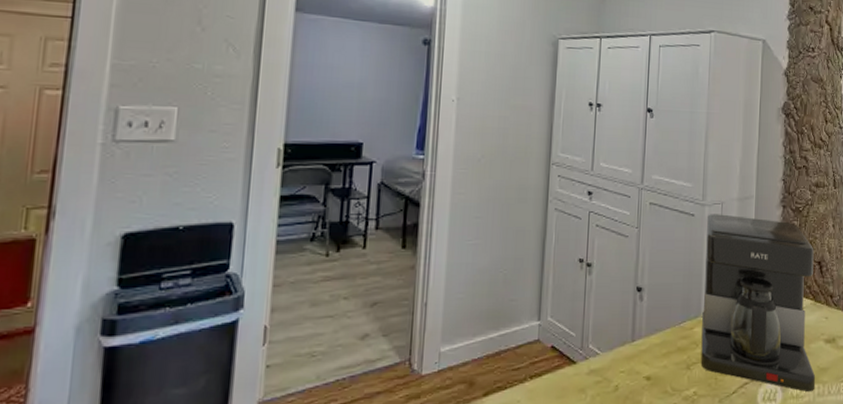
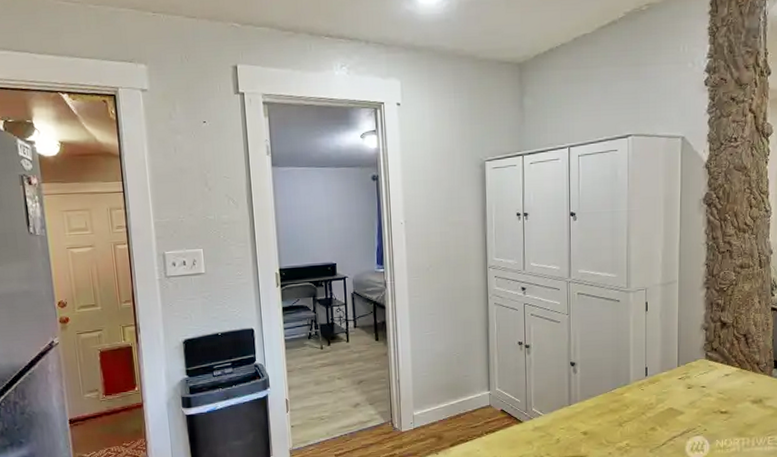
coffee maker: present [700,214,816,393] -> none [631,298,743,444]

